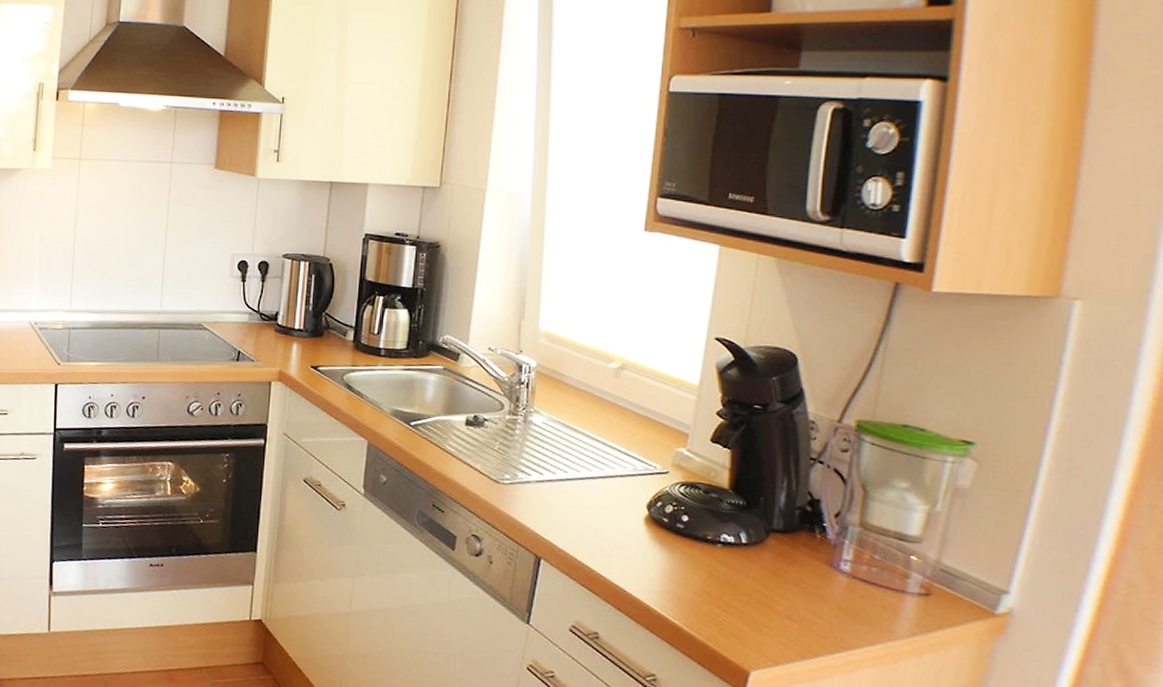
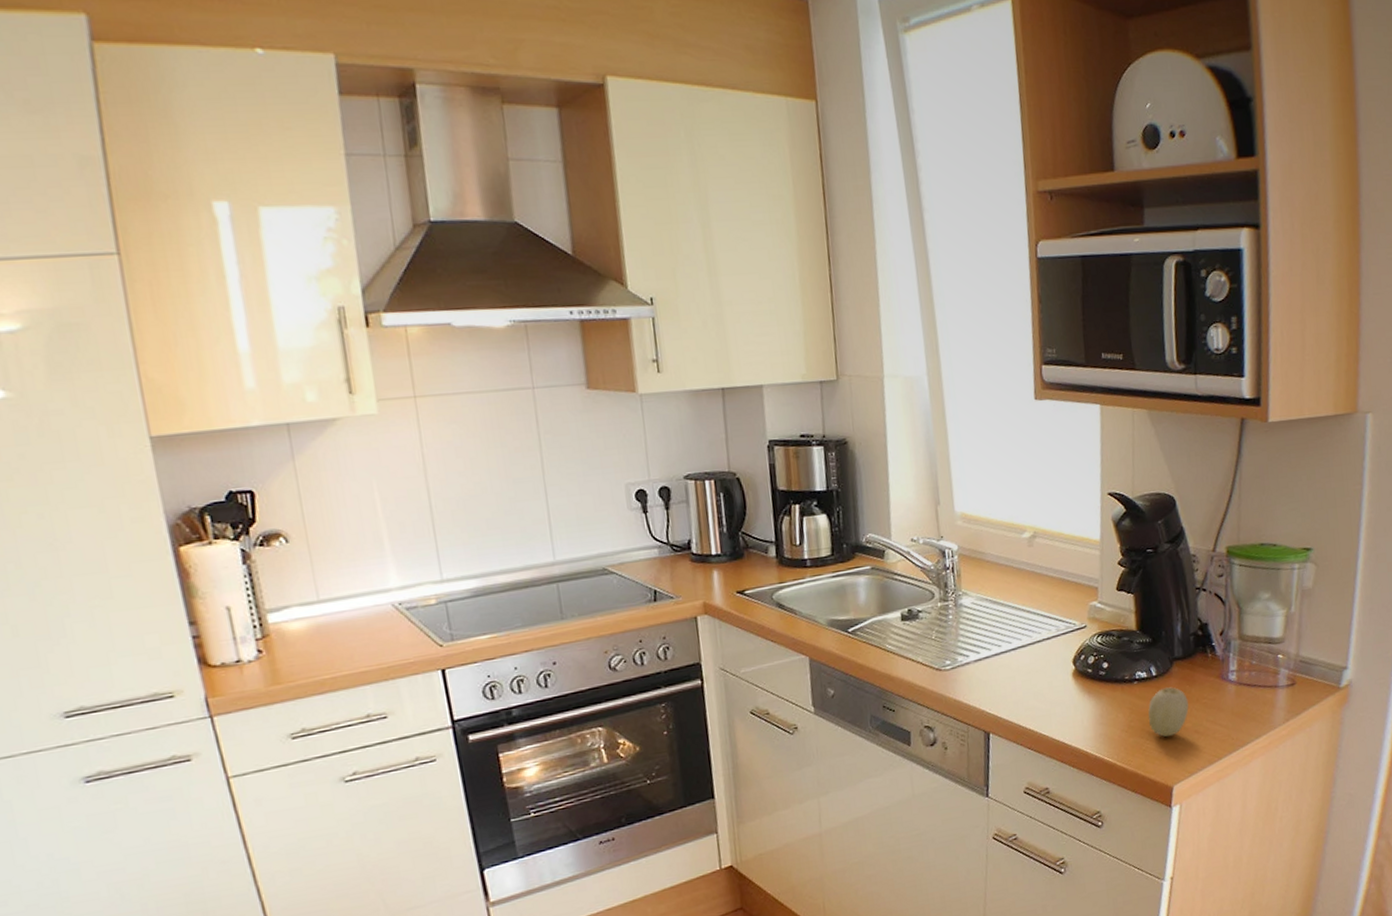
fruit: none [729,558,783,615] -> present [1148,686,1189,738]

